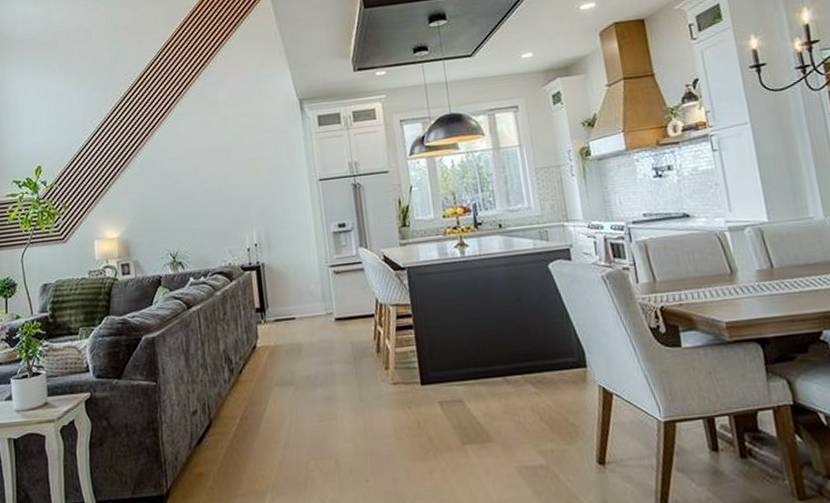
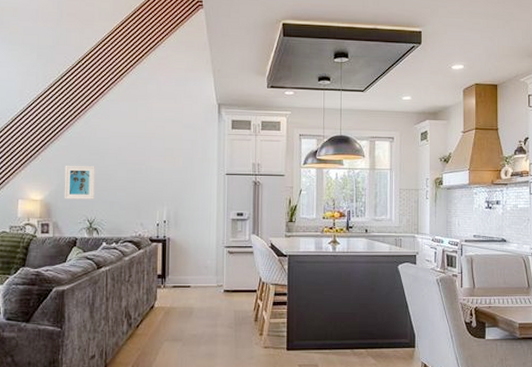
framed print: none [138,191,175,233] -> present [64,165,95,200]

